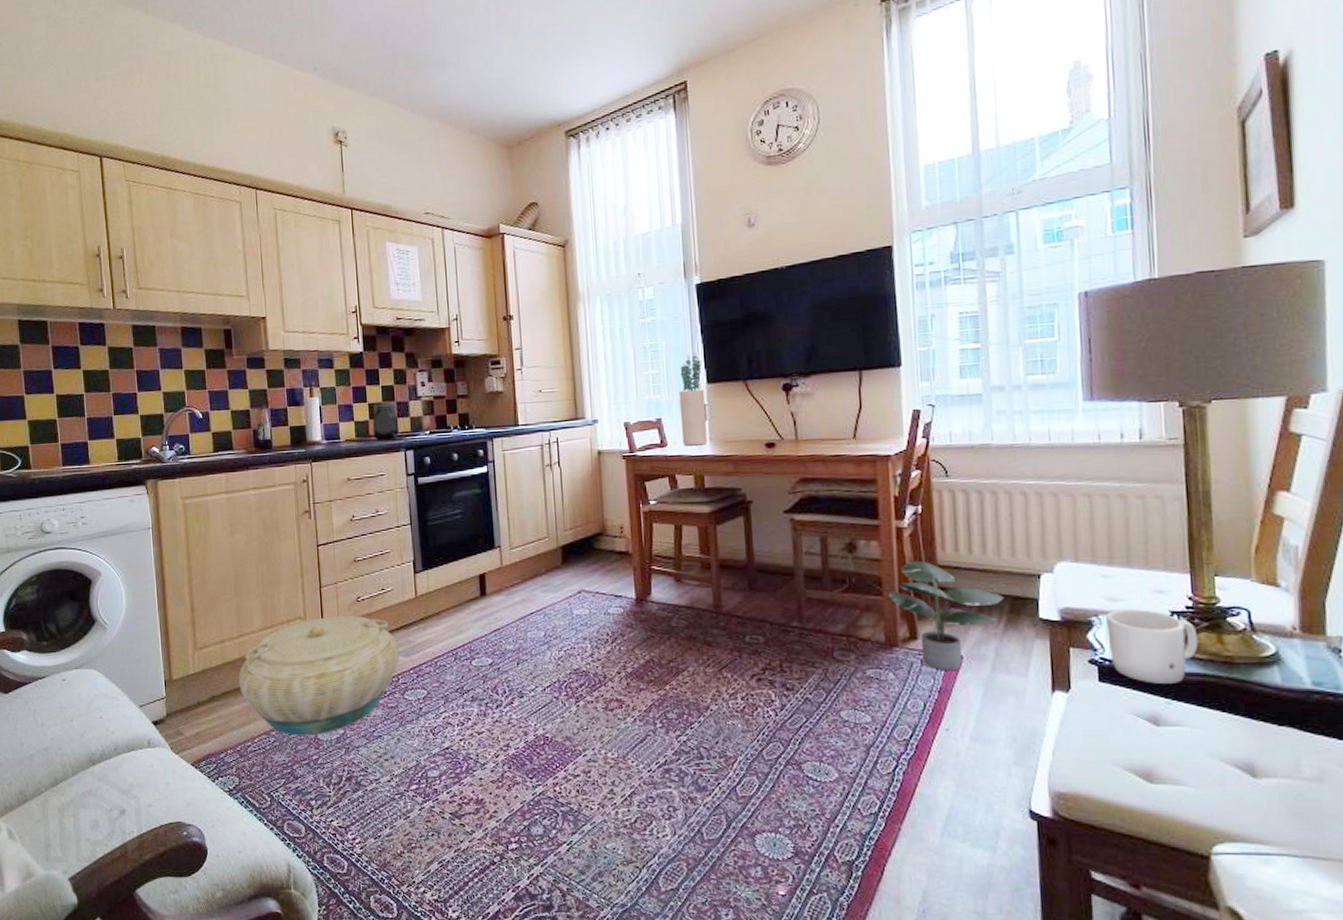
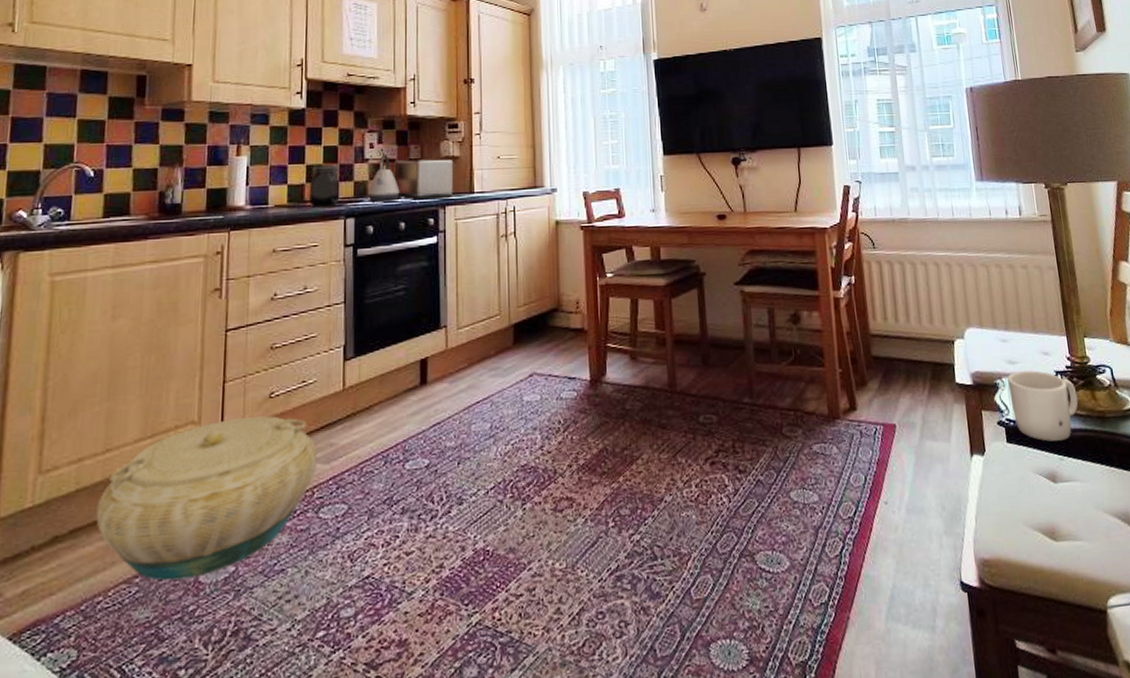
kettle: none [422,391,451,436] -> present [367,154,400,202]
toaster: none [444,394,499,433] -> present [394,159,454,200]
vase: present [679,353,708,446] -> none [637,125,664,217]
potted plant: present [889,560,1004,671] -> none [830,330,927,442]

